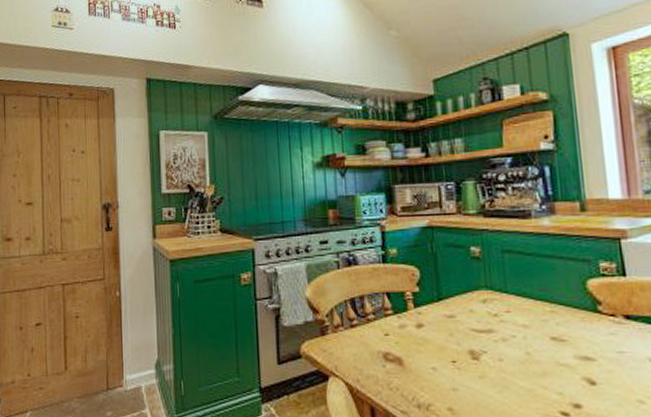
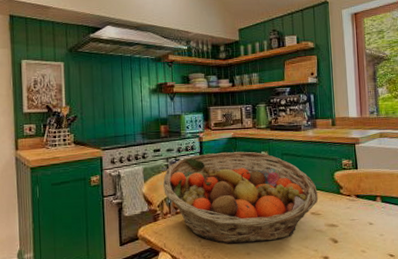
fruit basket: none [332,246,562,374] -> present [162,151,319,244]

